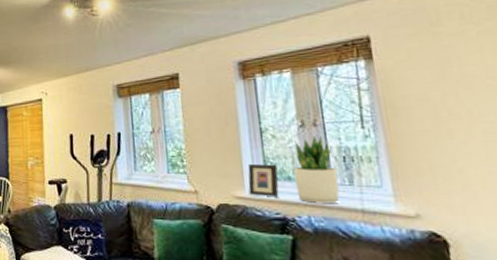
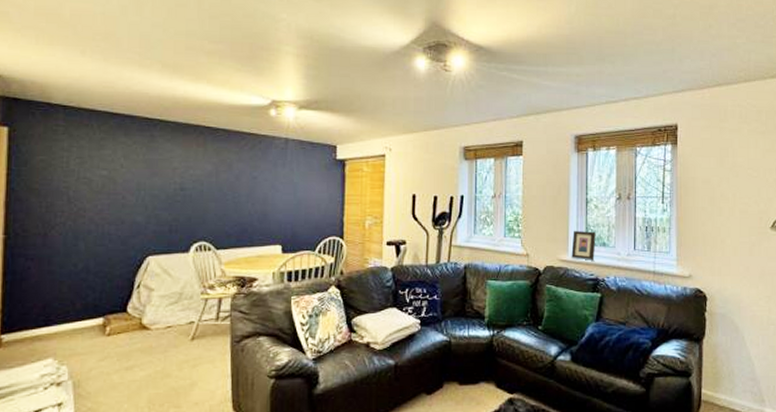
planter: present [293,135,340,204] -> none [608,207,640,267]

